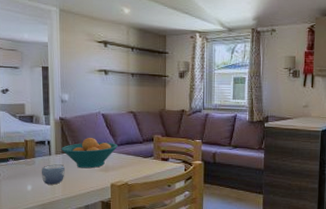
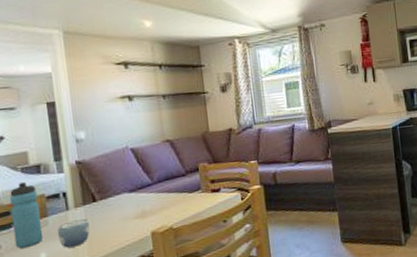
water bottle: none [8,128,31,178] -> present [9,182,44,248]
fruit bowl: present [61,137,118,169] -> none [81,179,155,220]

